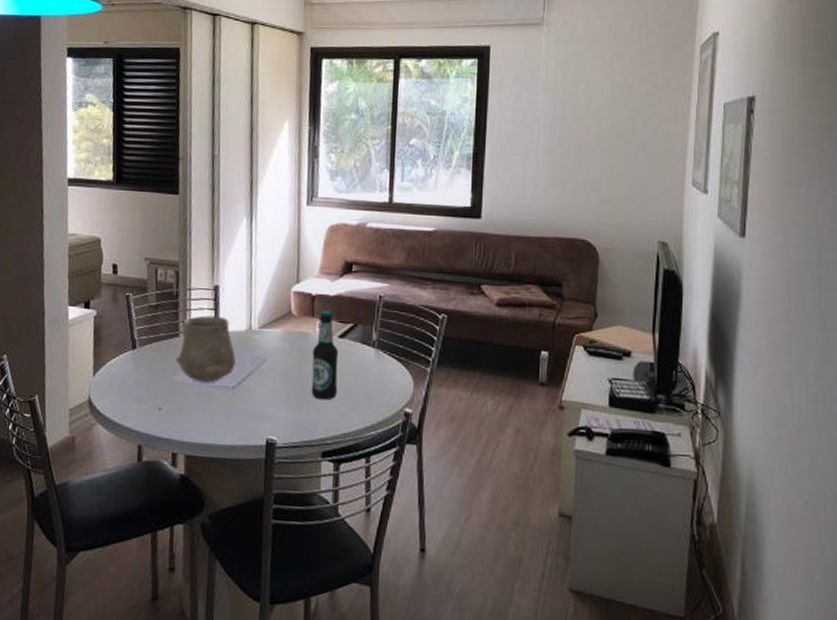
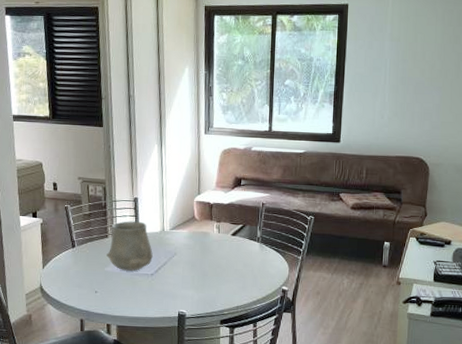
bottle: present [311,310,339,400] -> none [211,215,232,282]

